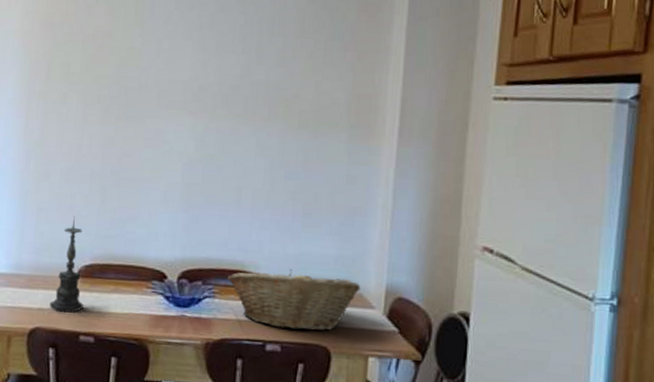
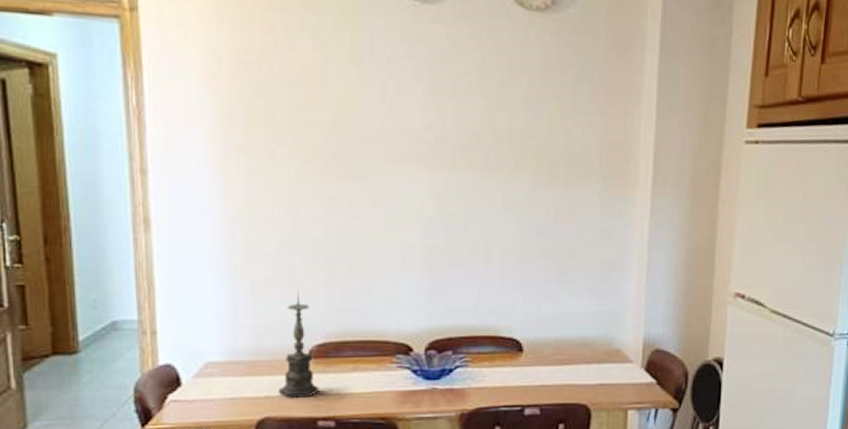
fruit basket: present [227,269,361,331] -> none [480,330,618,392]

